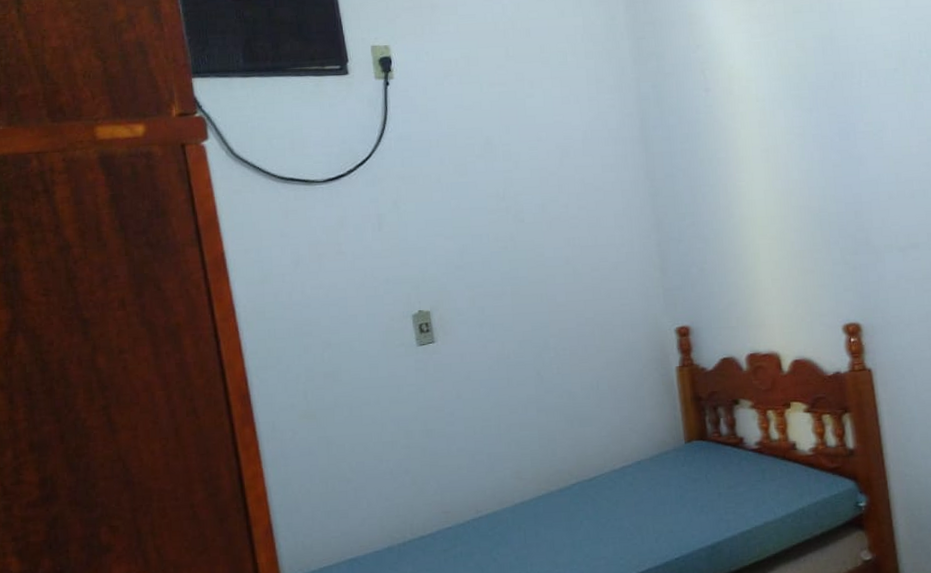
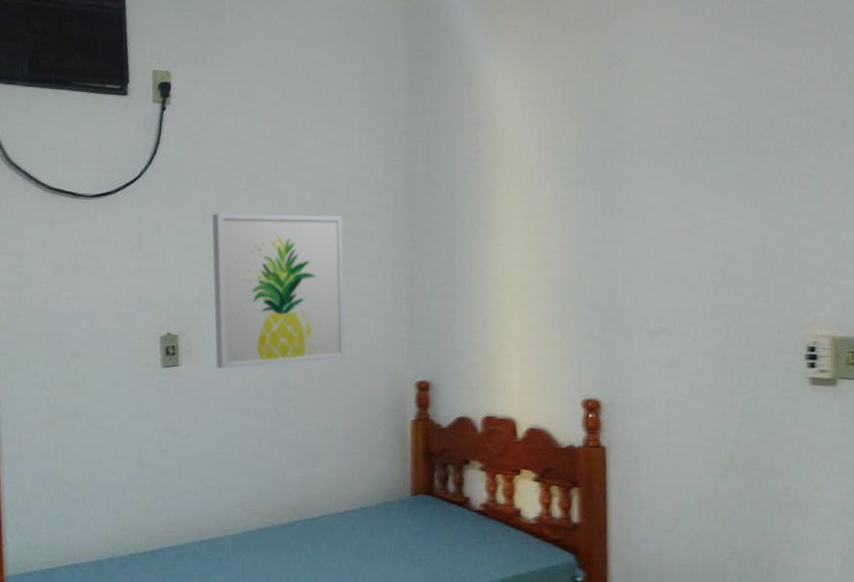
wall art: none [449,171,603,340] -> present [212,213,346,370]

